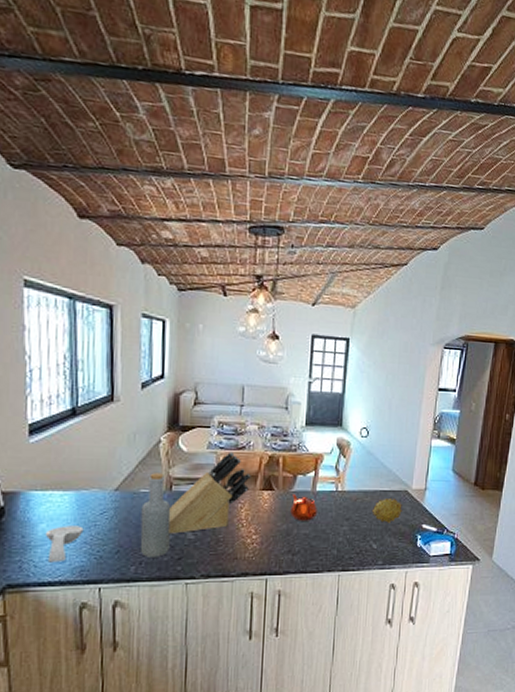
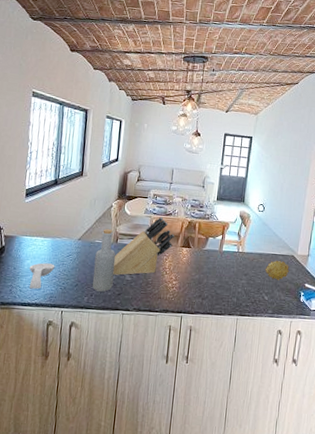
teapot: present [290,494,318,521] -> none [202,252,224,274]

